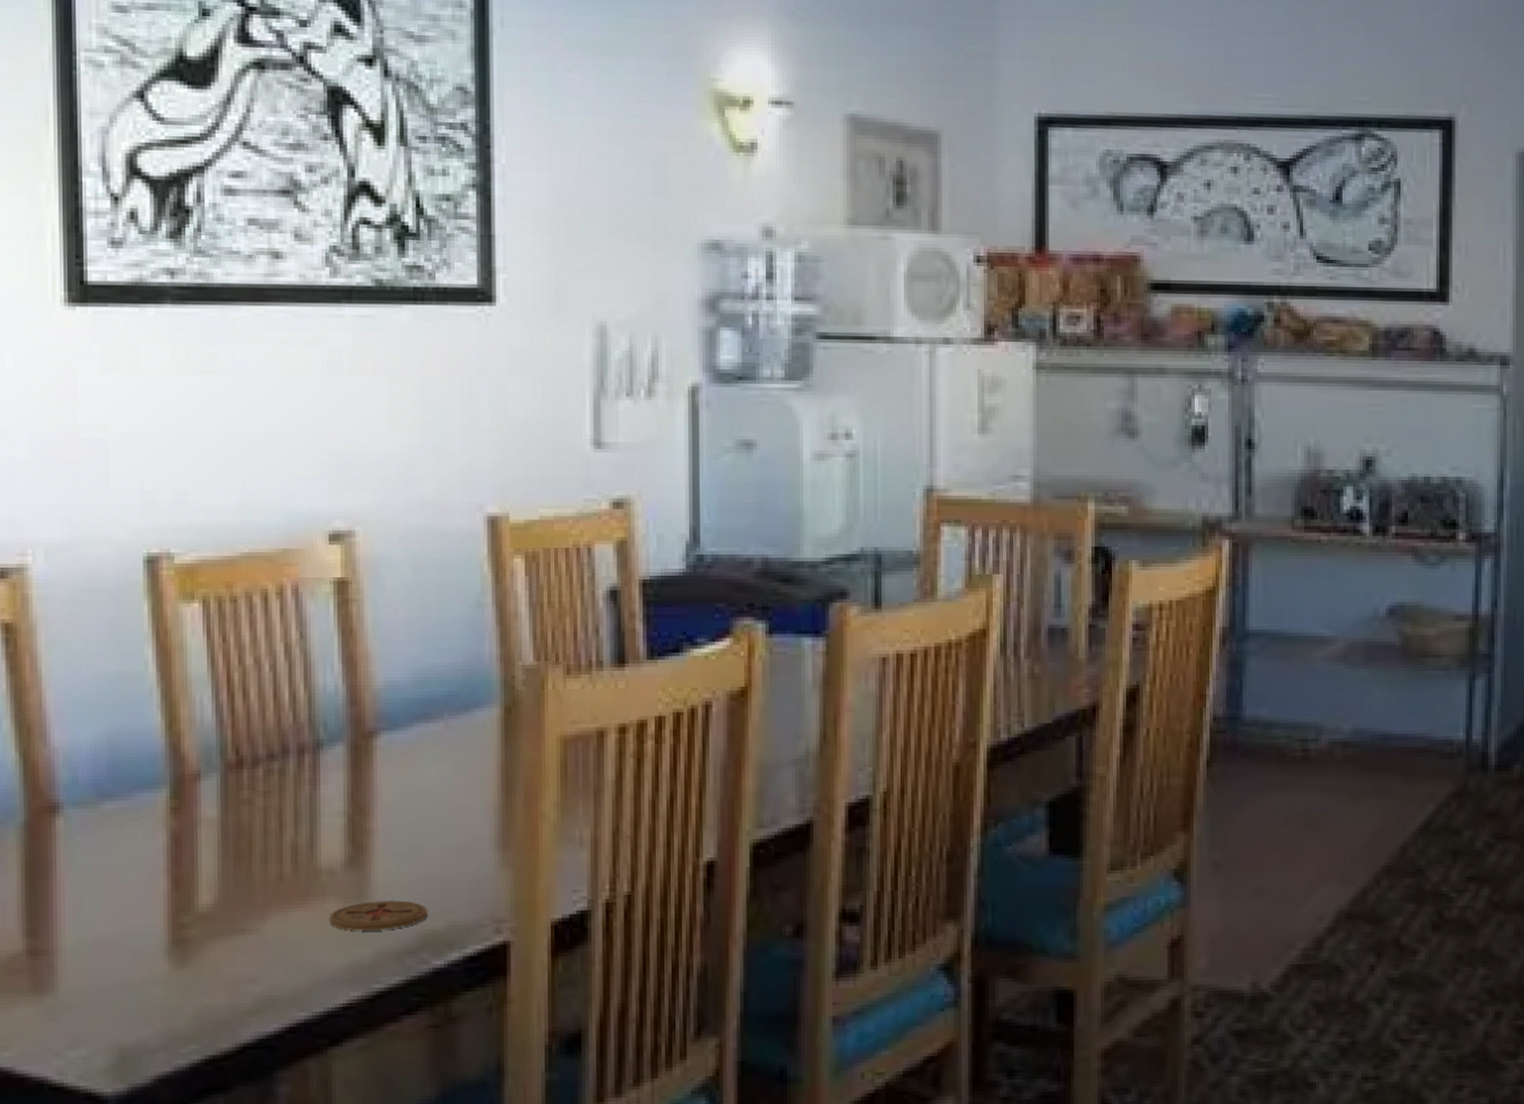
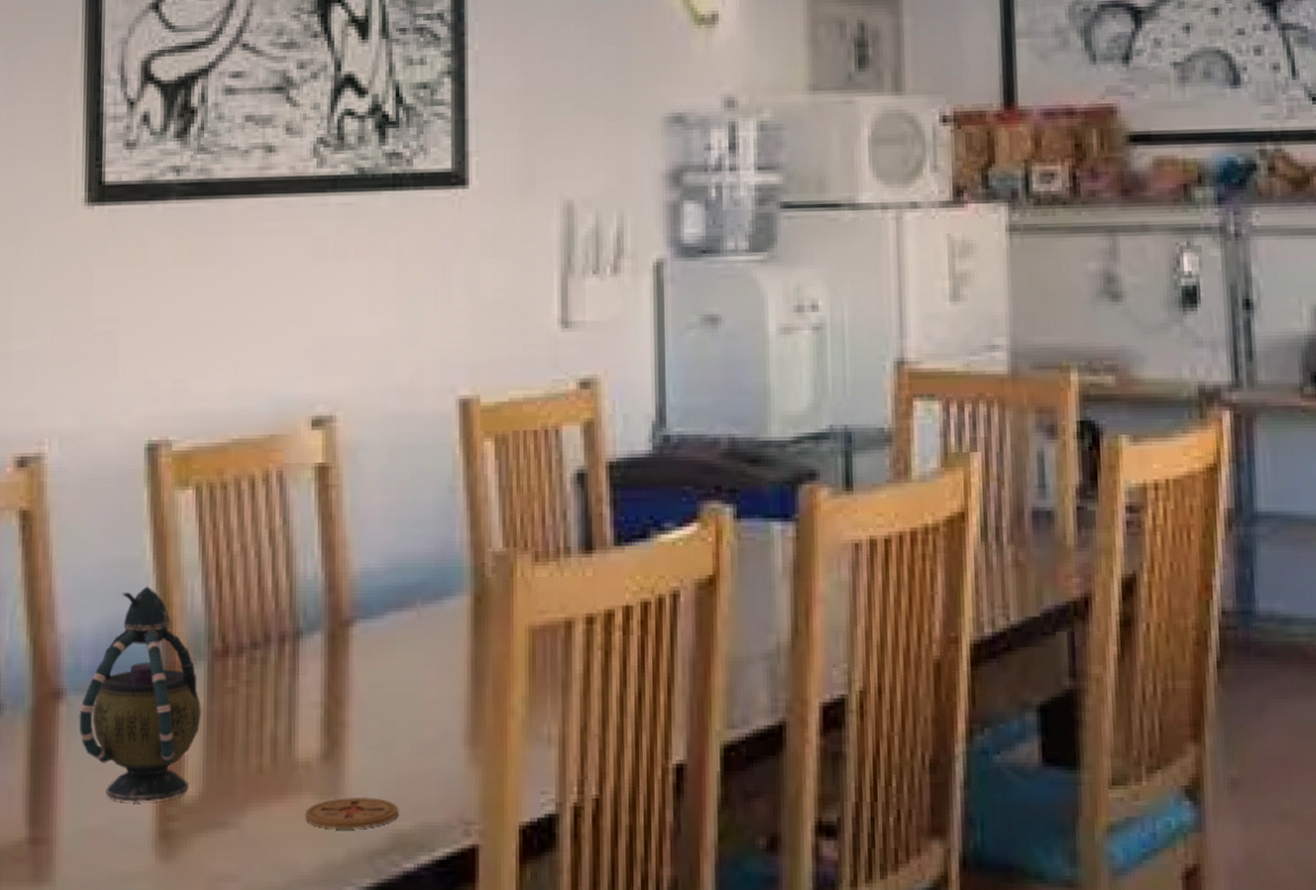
teapot: none [78,700,216,913] -> present [79,586,202,803]

